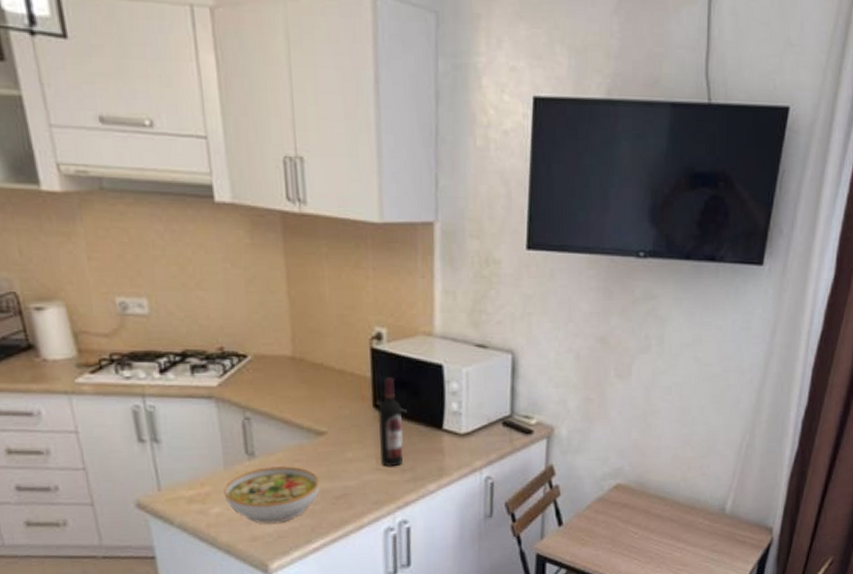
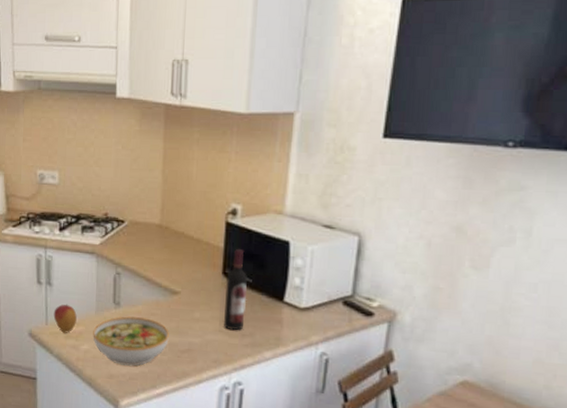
fruit: none [167,462,200,498] -> present [53,304,77,333]

